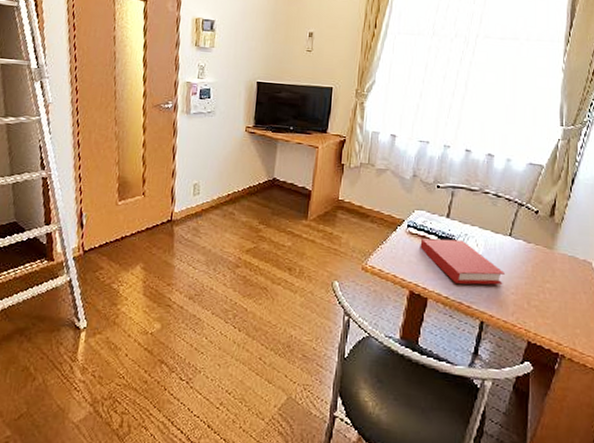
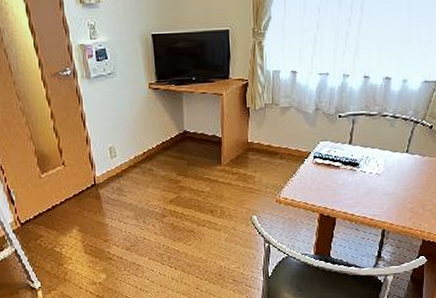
book: present [420,238,506,285] -> none [326,163,404,201]

